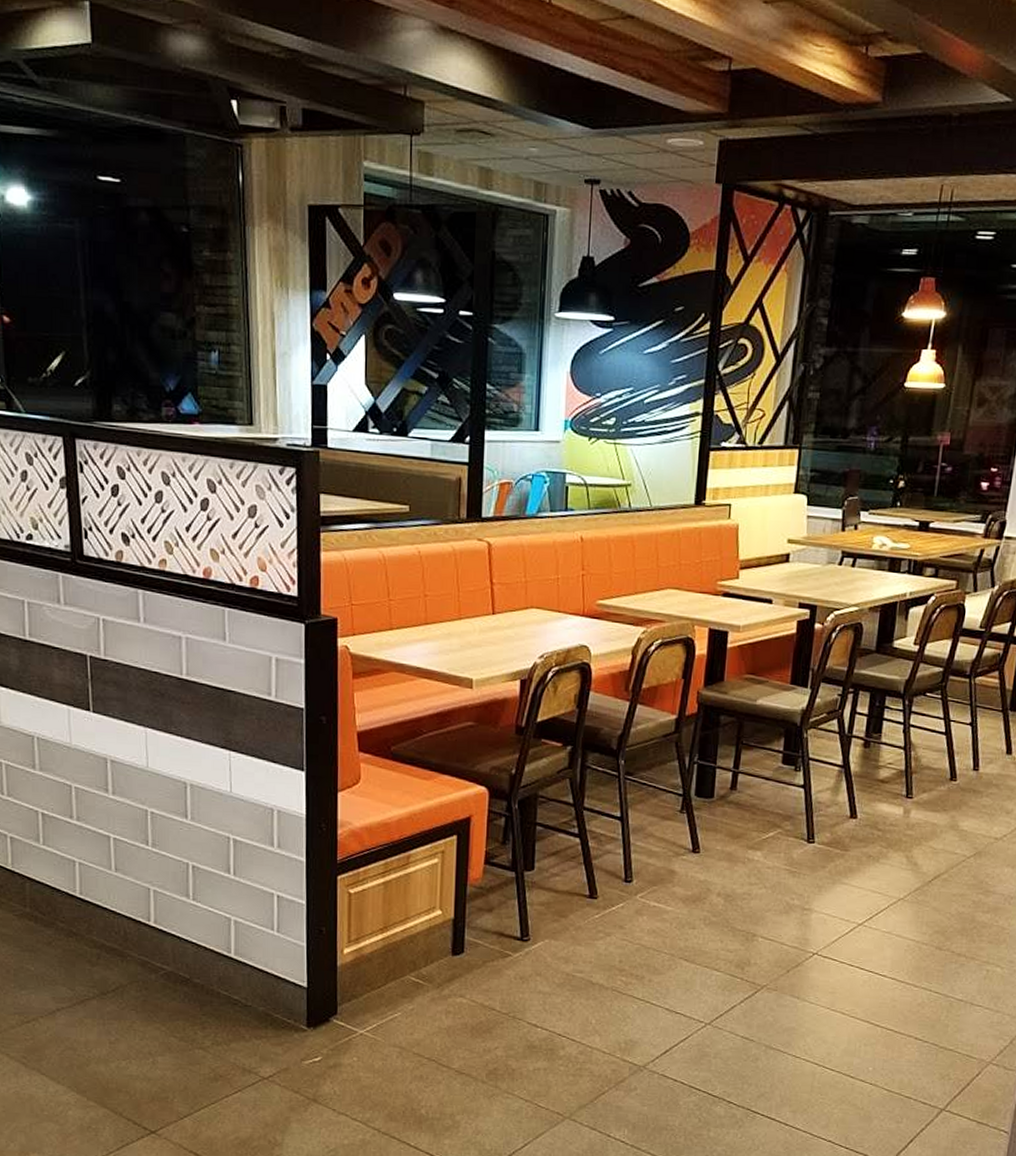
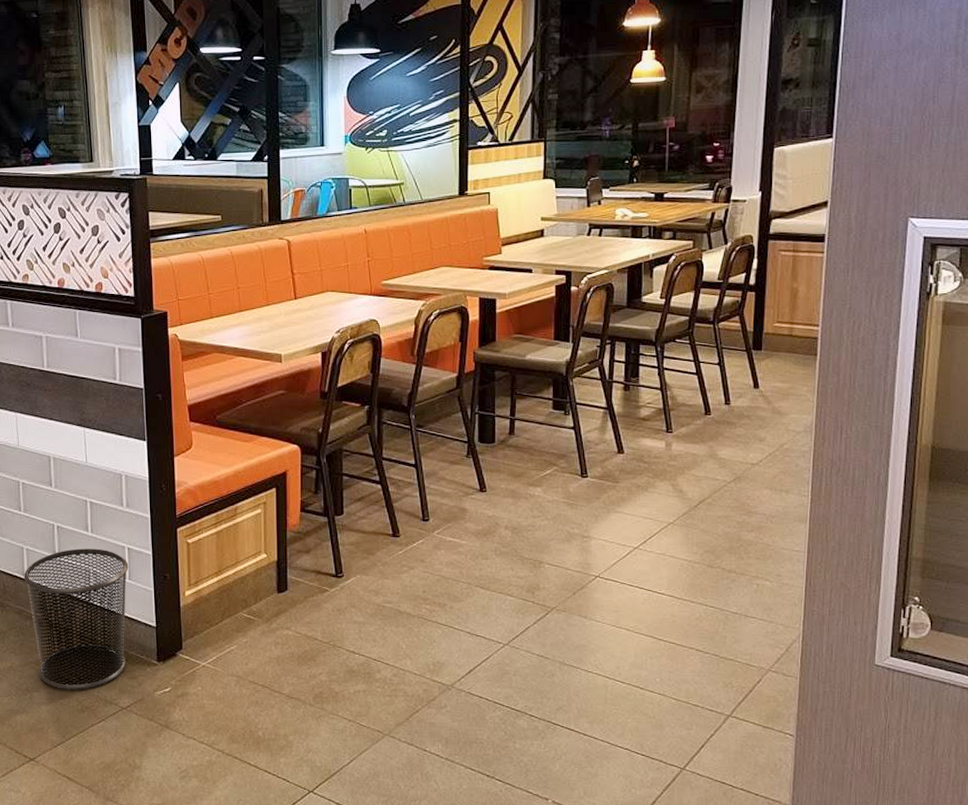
waste bin: none [150,893,277,1056] -> present [24,549,129,690]

